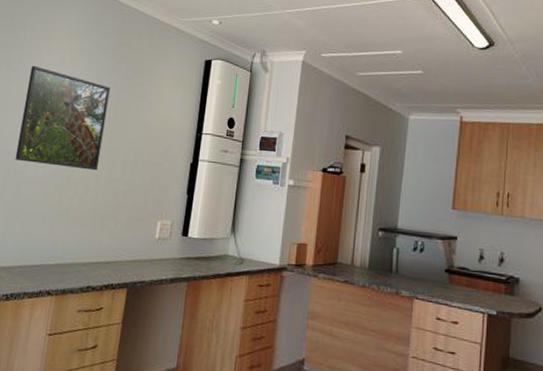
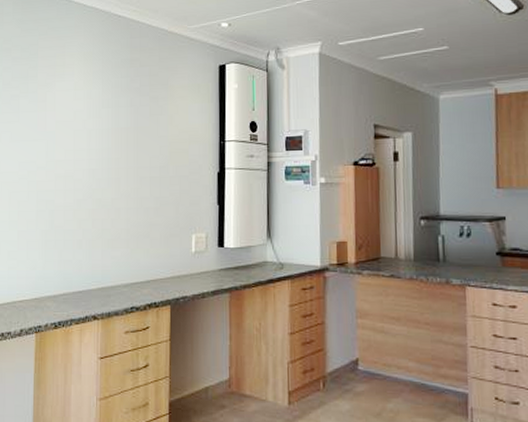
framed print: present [15,65,110,171] -> none [44,93,128,192]

